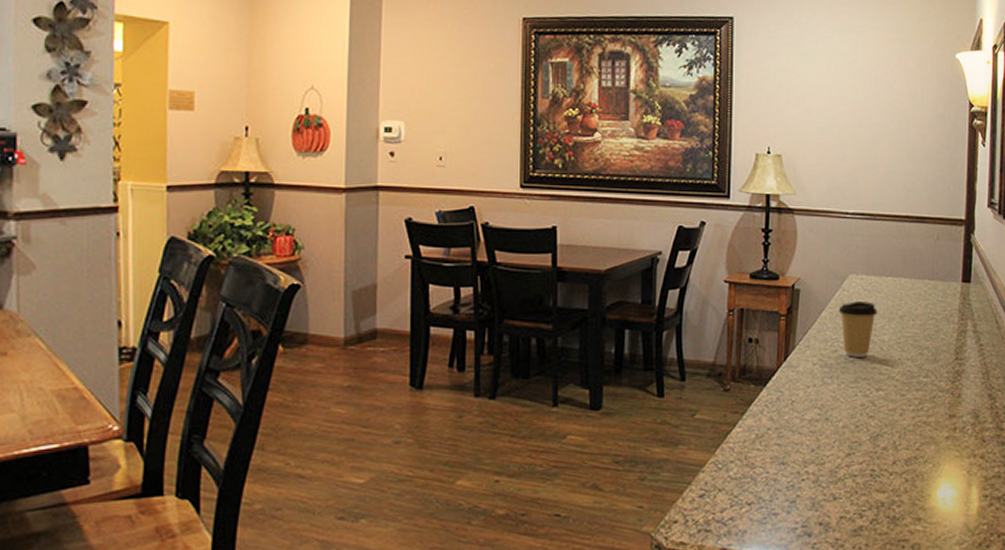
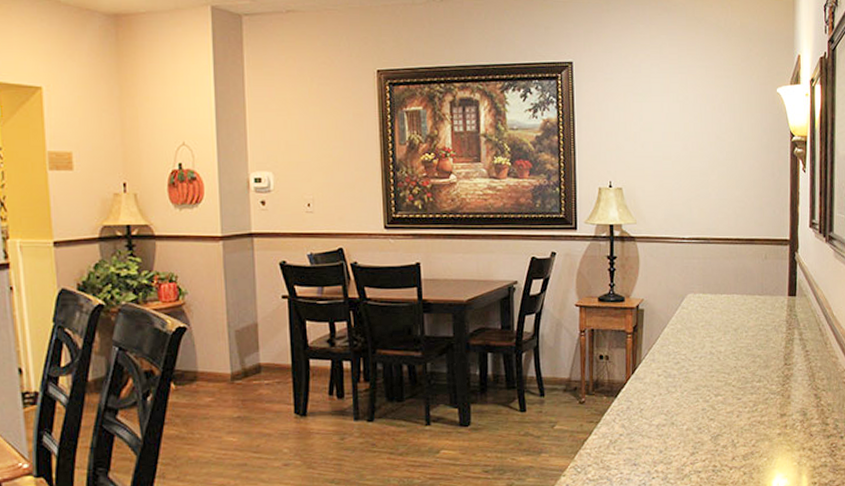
coffee cup: present [838,301,877,357] -> none [679,317,714,368]

